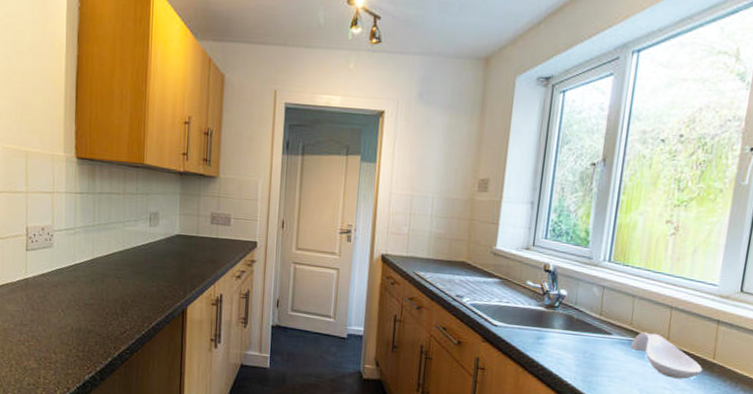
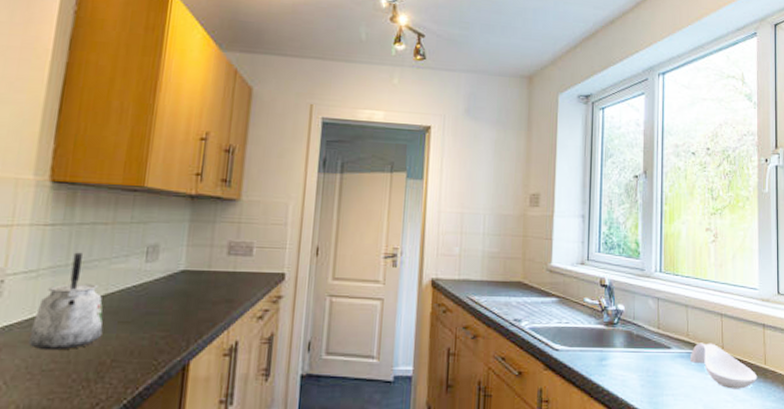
kettle: none [74,216,124,291] -> present [28,252,103,351]

